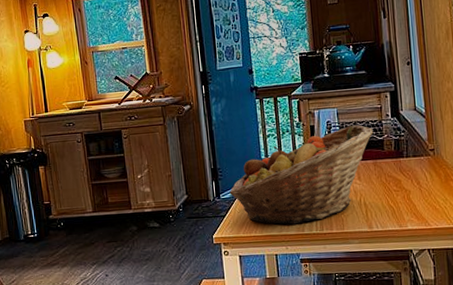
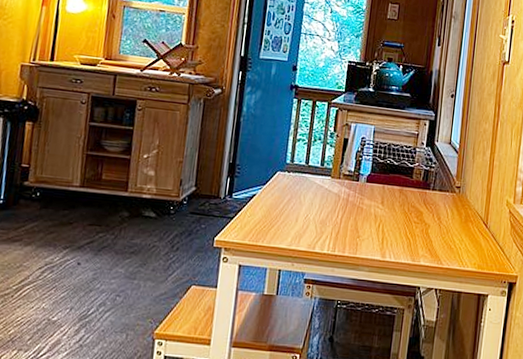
fruit basket: present [229,124,374,225] -> none [243,146,406,240]

